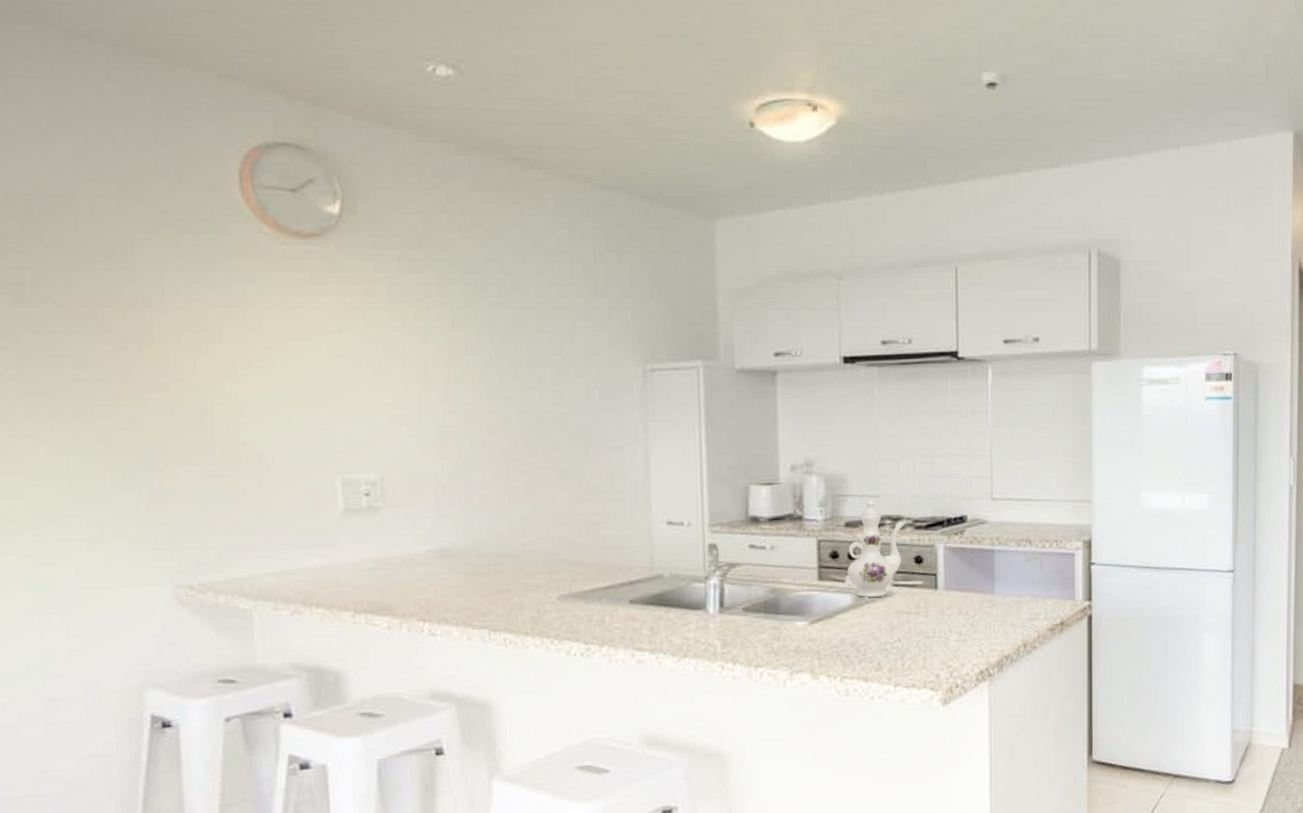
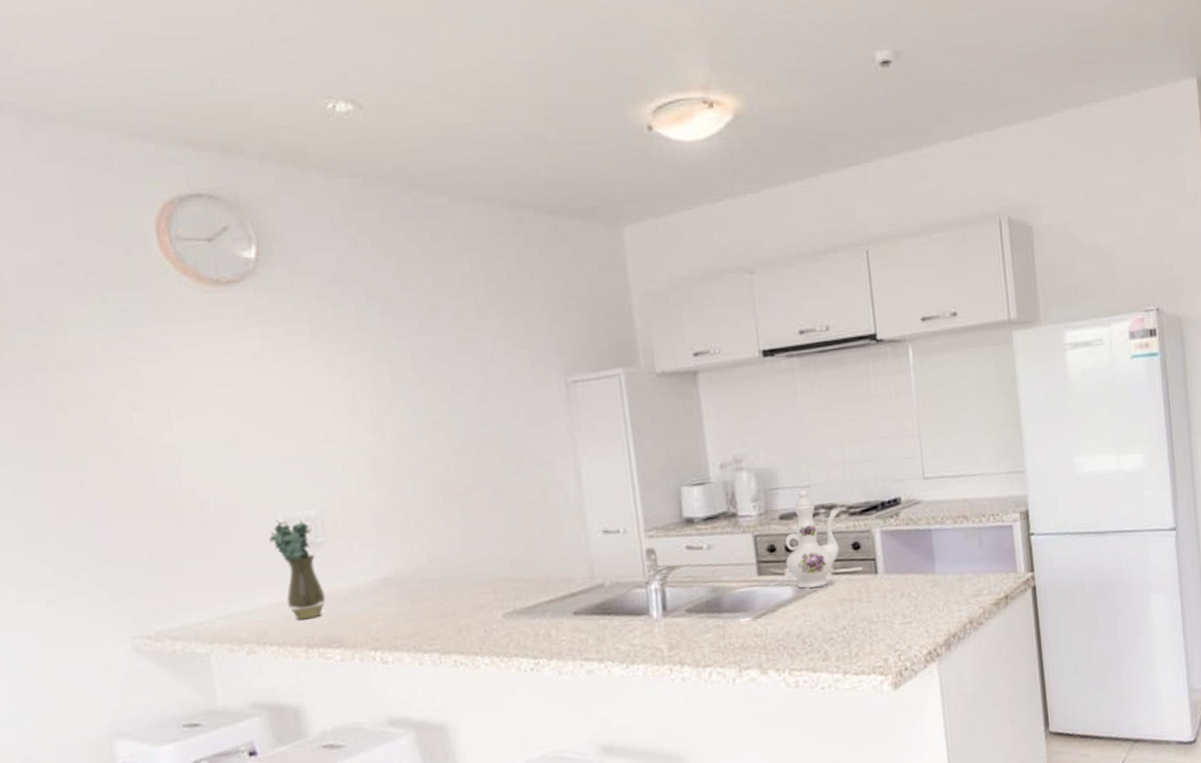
vase: none [326,480,379,584] -> present [269,519,326,620]

